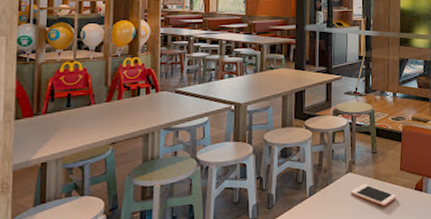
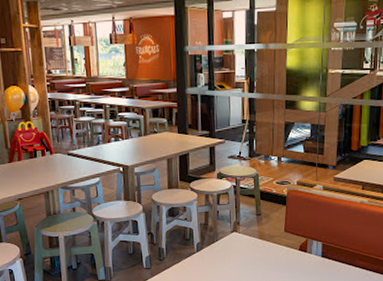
cell phone: present [351,183,397,207] -> none [236,242,281,264]

